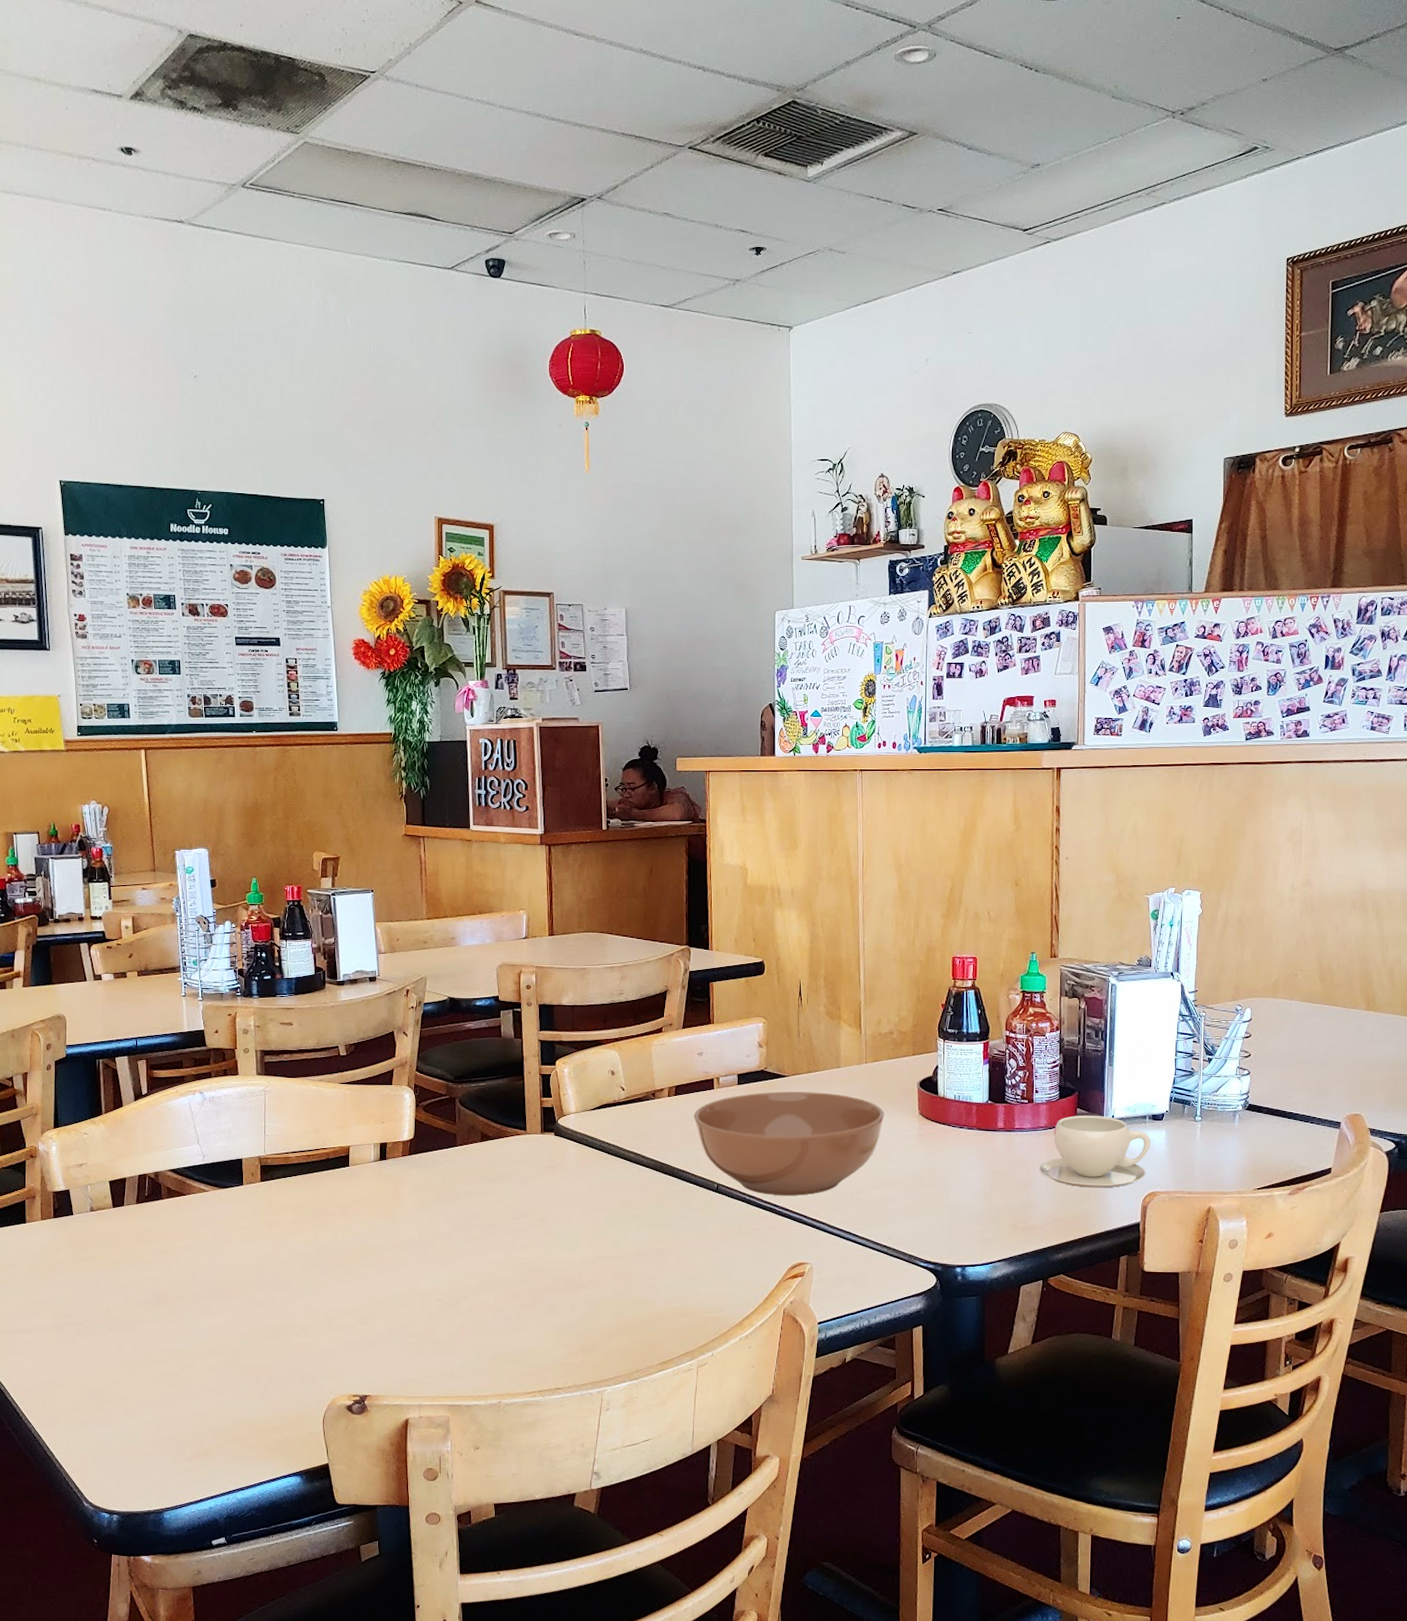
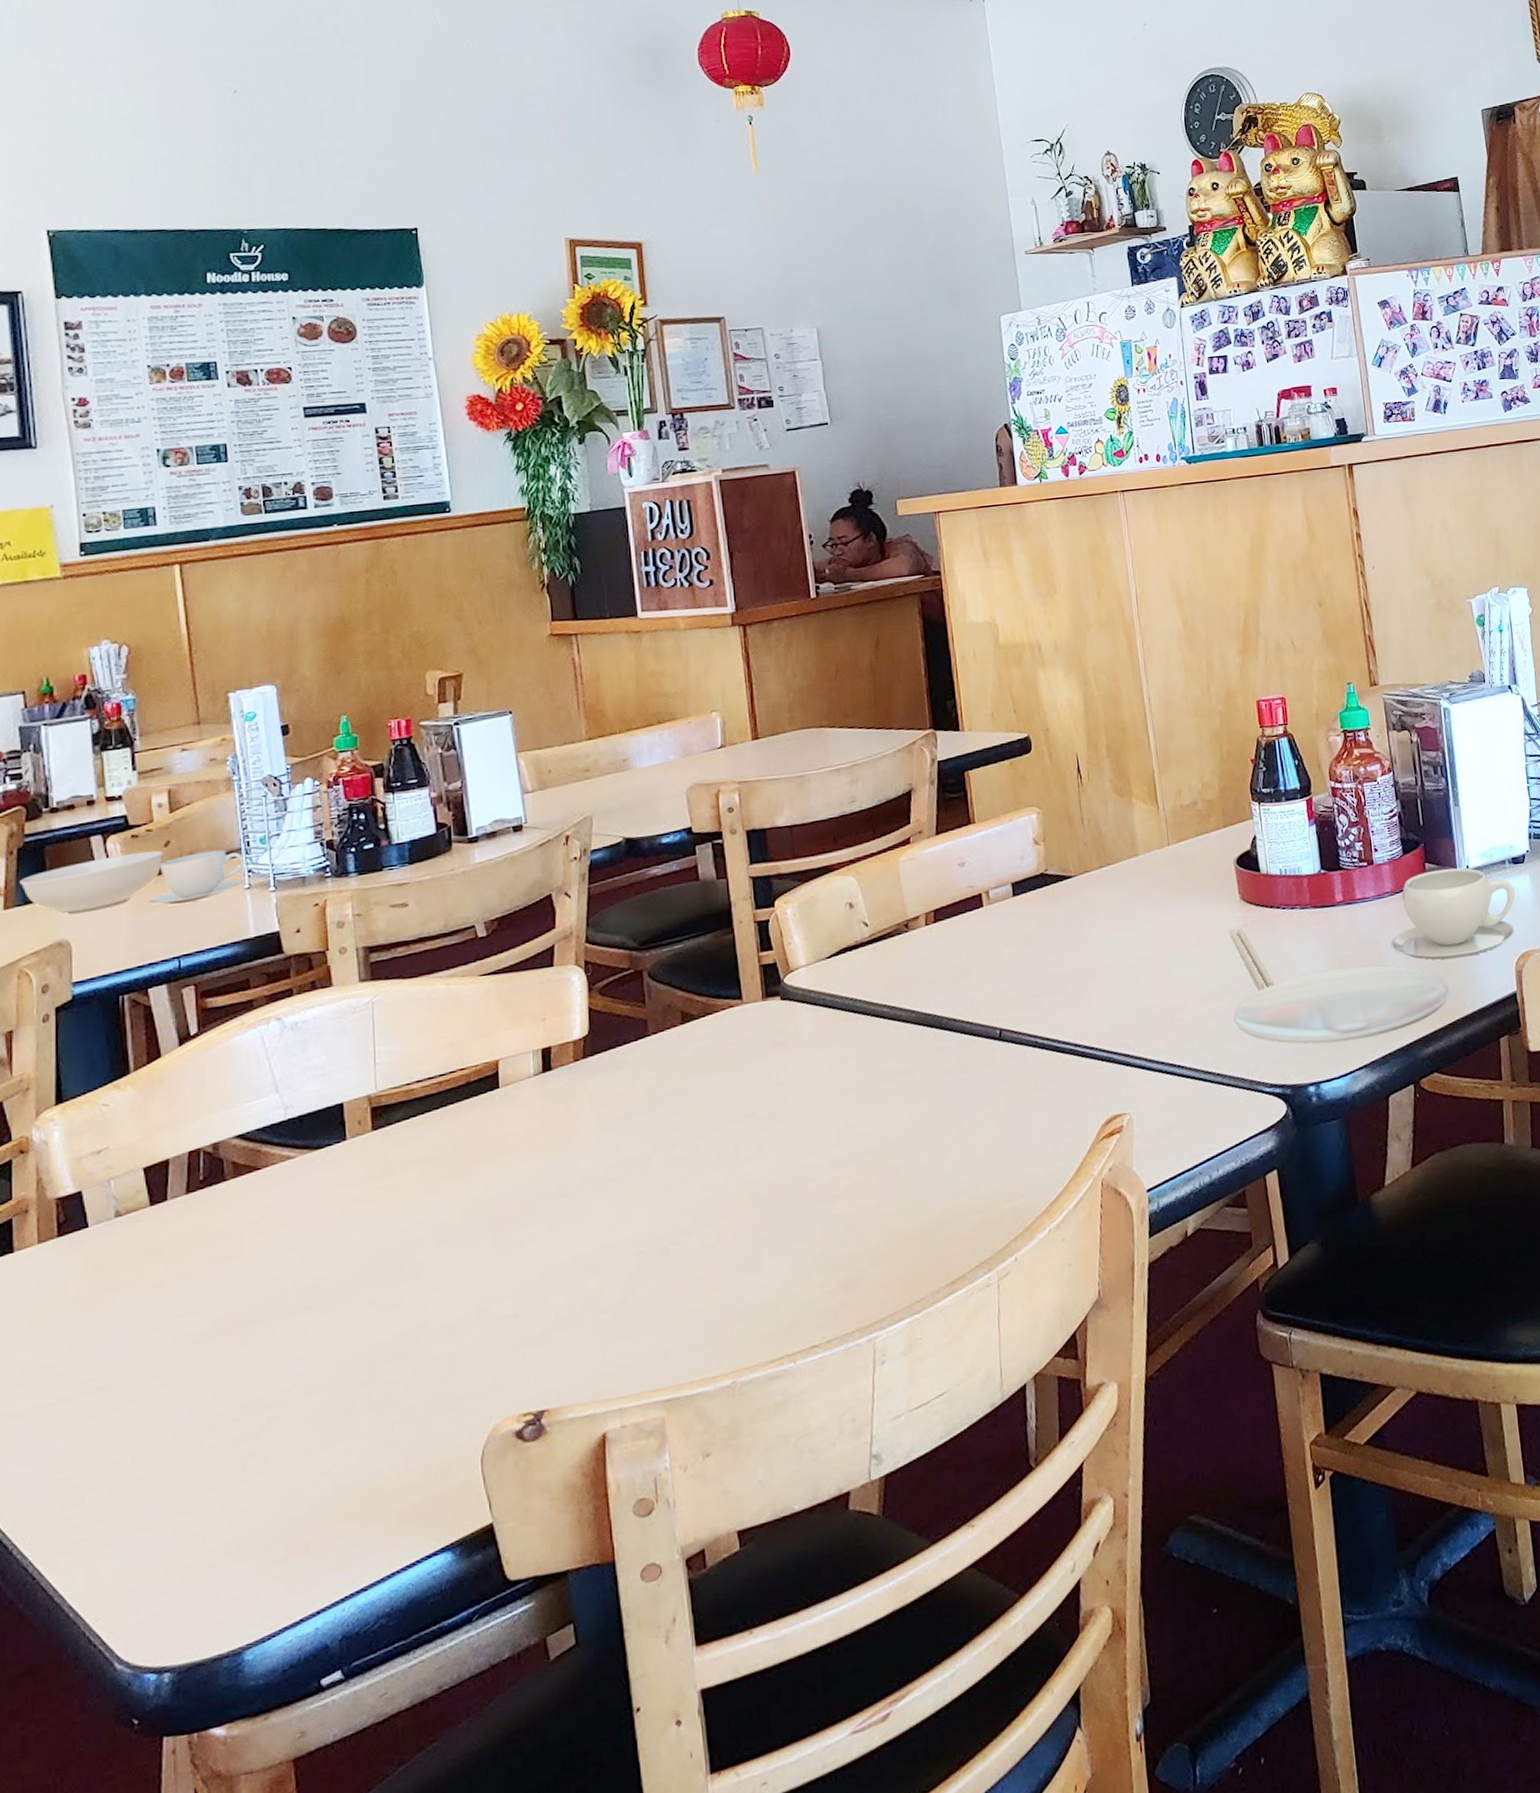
bowl: none [33,959,128,998] -> present [19,850,164,915]
teacup: none [117,965,183,1001] -> present [147,849,246,905]
bowl: present [693,1091,885,1196] -> none [960,889,1199,1033]
plate: none [902,1180,1083,1239] -> present [1233,965,1450,1045]
chopsticks: none [907,1136,939,1188] -> present [1229,927,1275,991]

